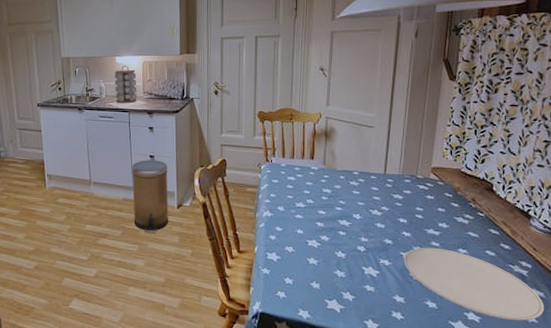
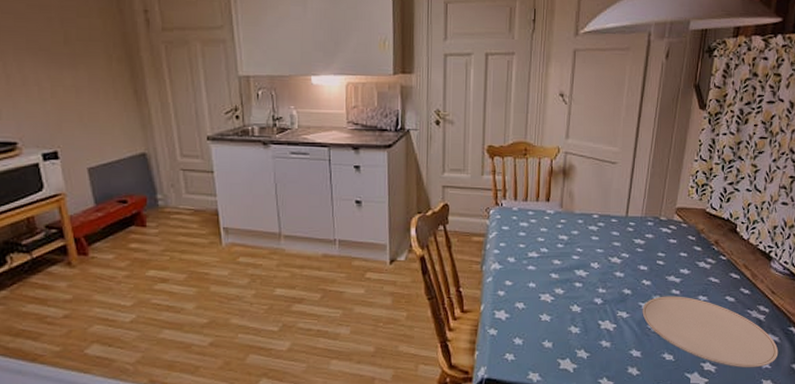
spice rack: present [114,65,137,104] -> none [309,87,339,136]
pedal bin: present [131,160,169,233] -> none [332,206,380,294]

